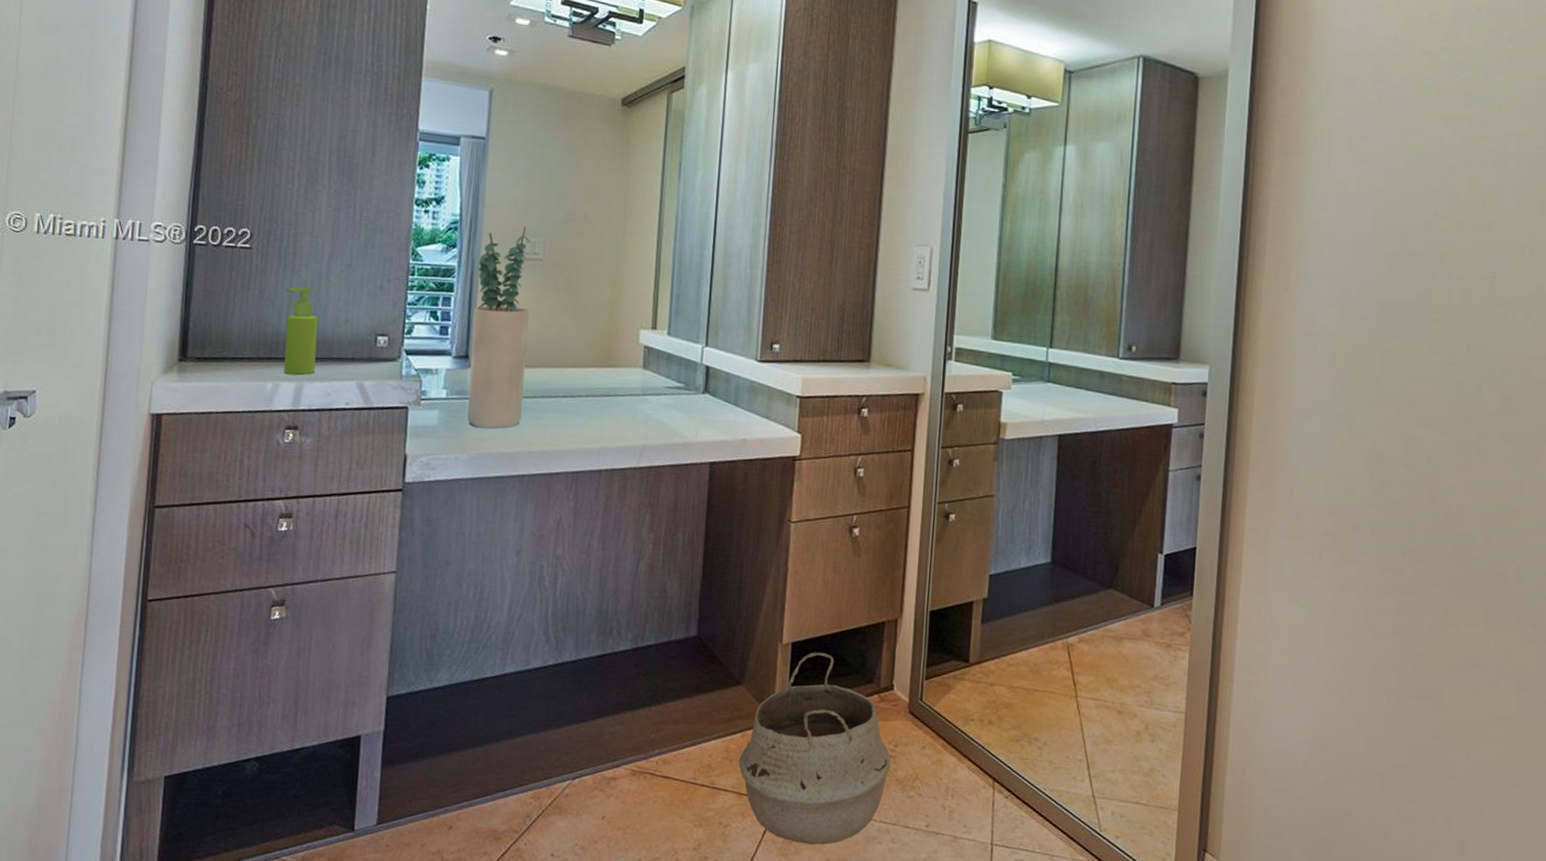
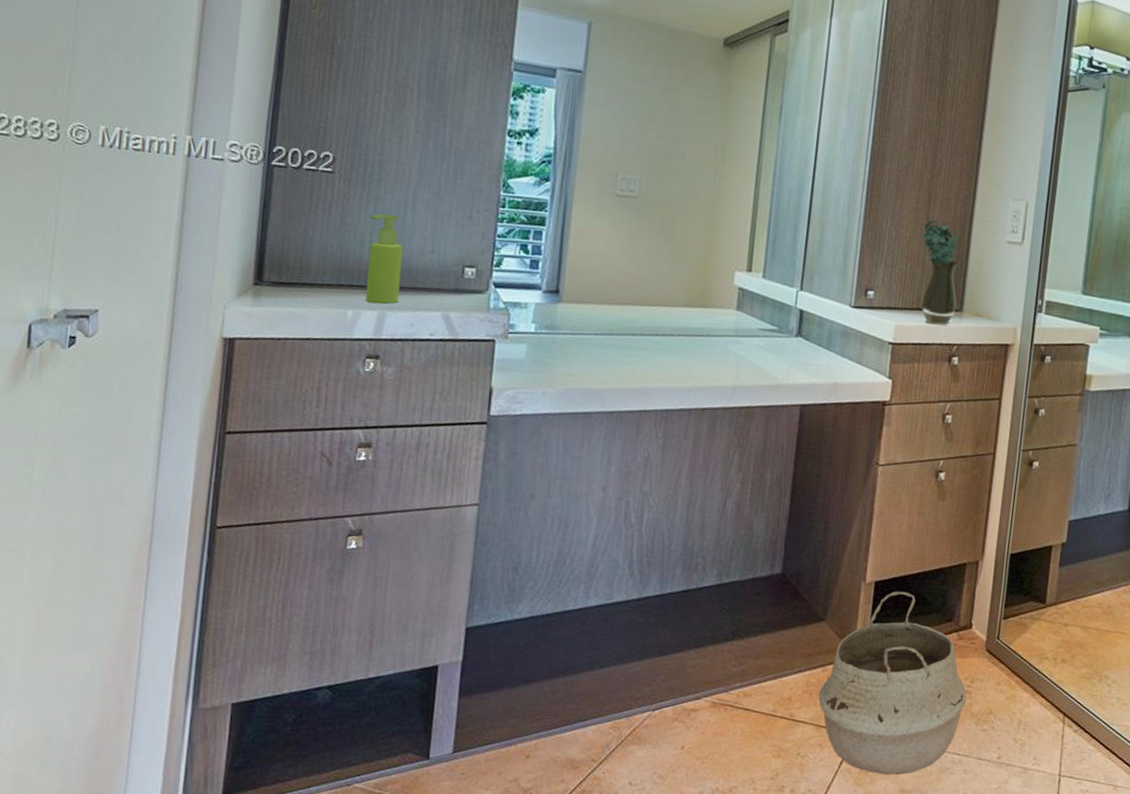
vase: present [467,226,530,429] -> none [556,163,626,365]
vase: none [825,266,864,378] -> present [921,216,959,327]

